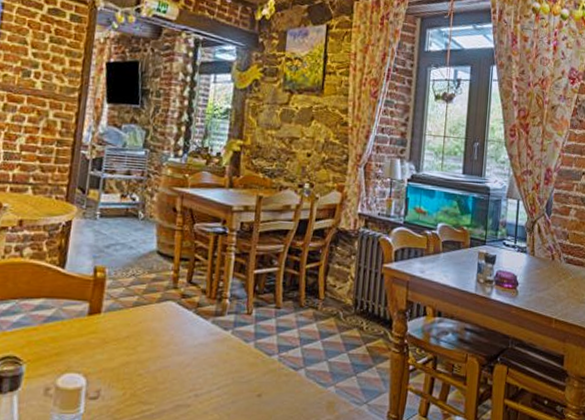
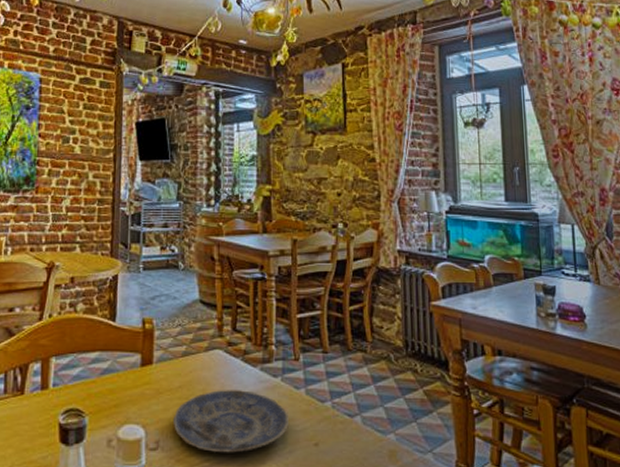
plate: none [116,341,235,403] -> present [172,390,288,453]

